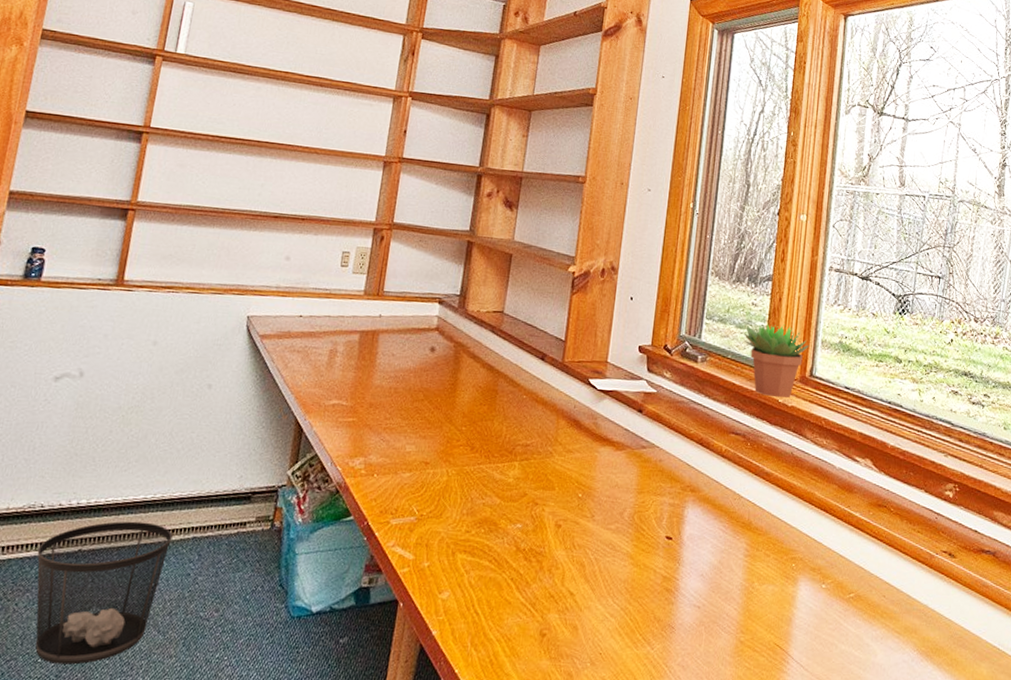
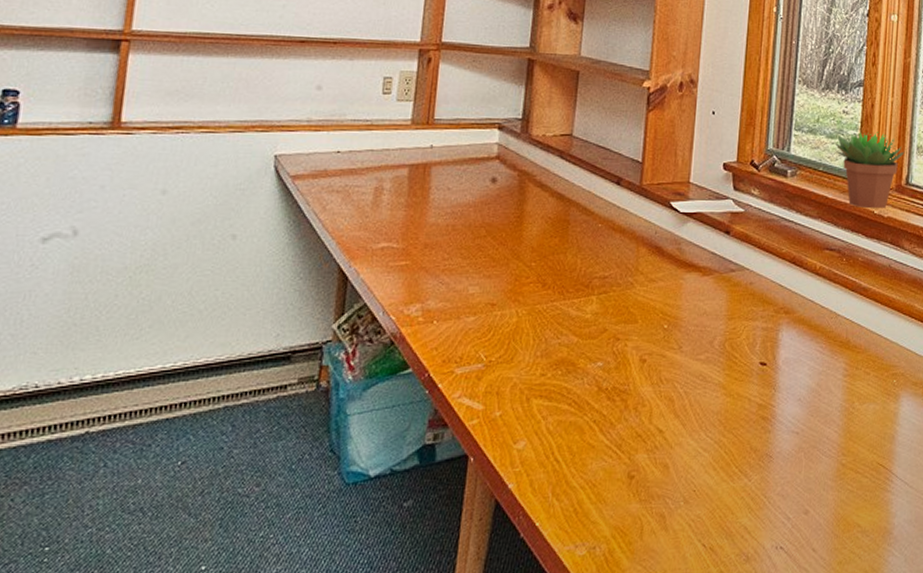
waste bin: present [35,521,173,665] -> none [33,394,200,562]

